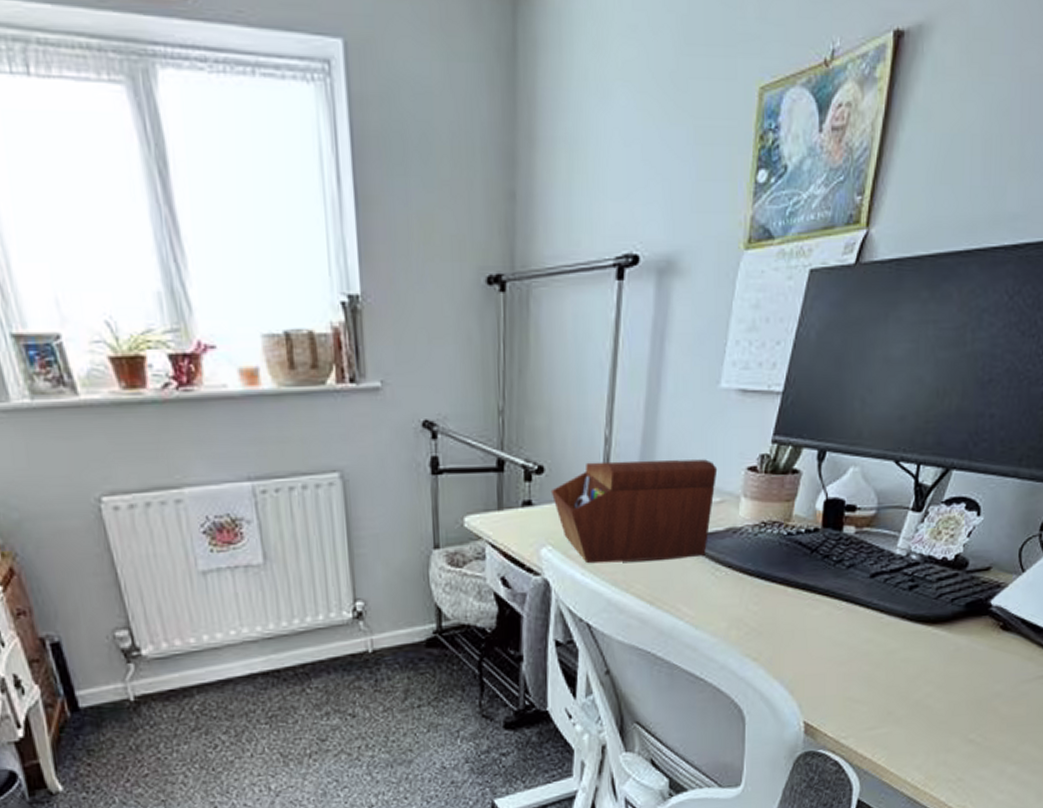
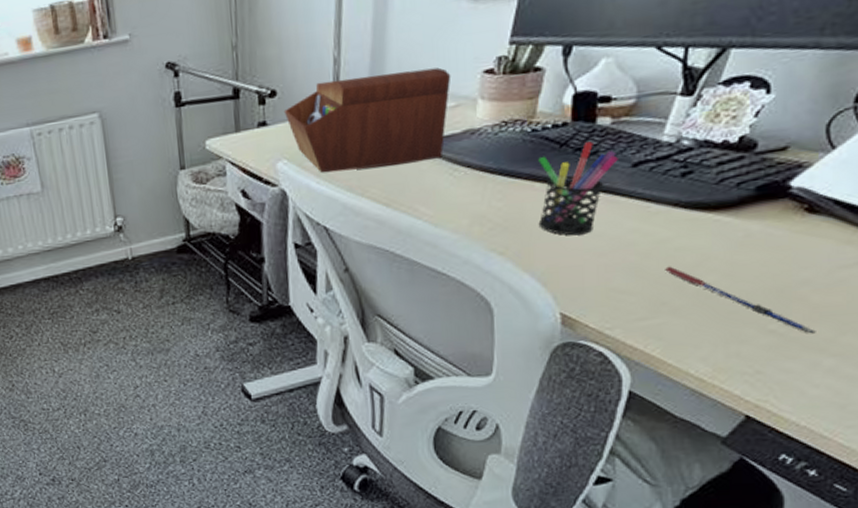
pen holder: none [789,550,859,644] -> present [538,142,618,236]
pen: none [892,677,1003,743] -> present [665,266,816,334]

